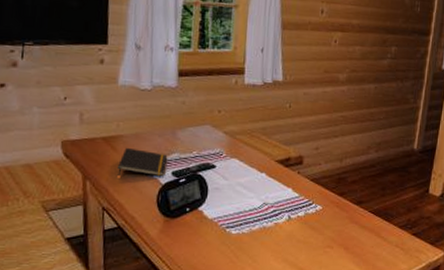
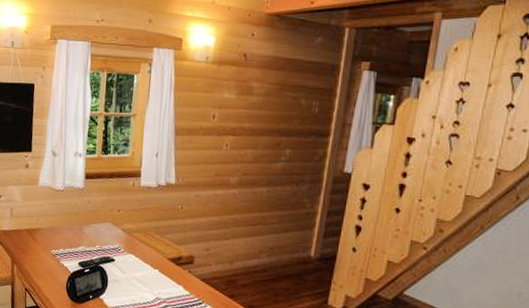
notepad: present [116,147,167,177] -> none [36,238,75,266]

